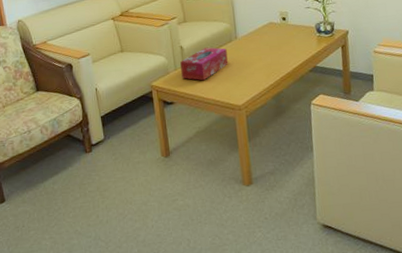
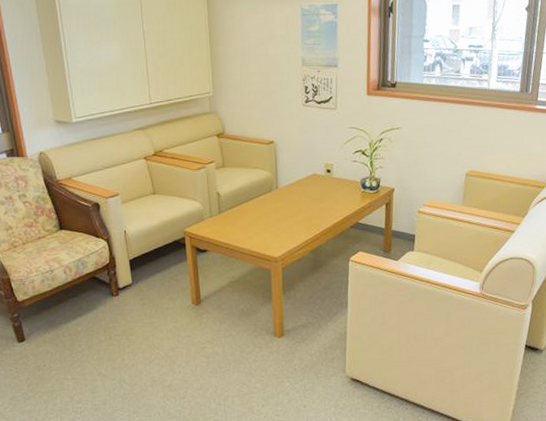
tissue box: present [180,47,228,81] -> none [216,195,267,230]

